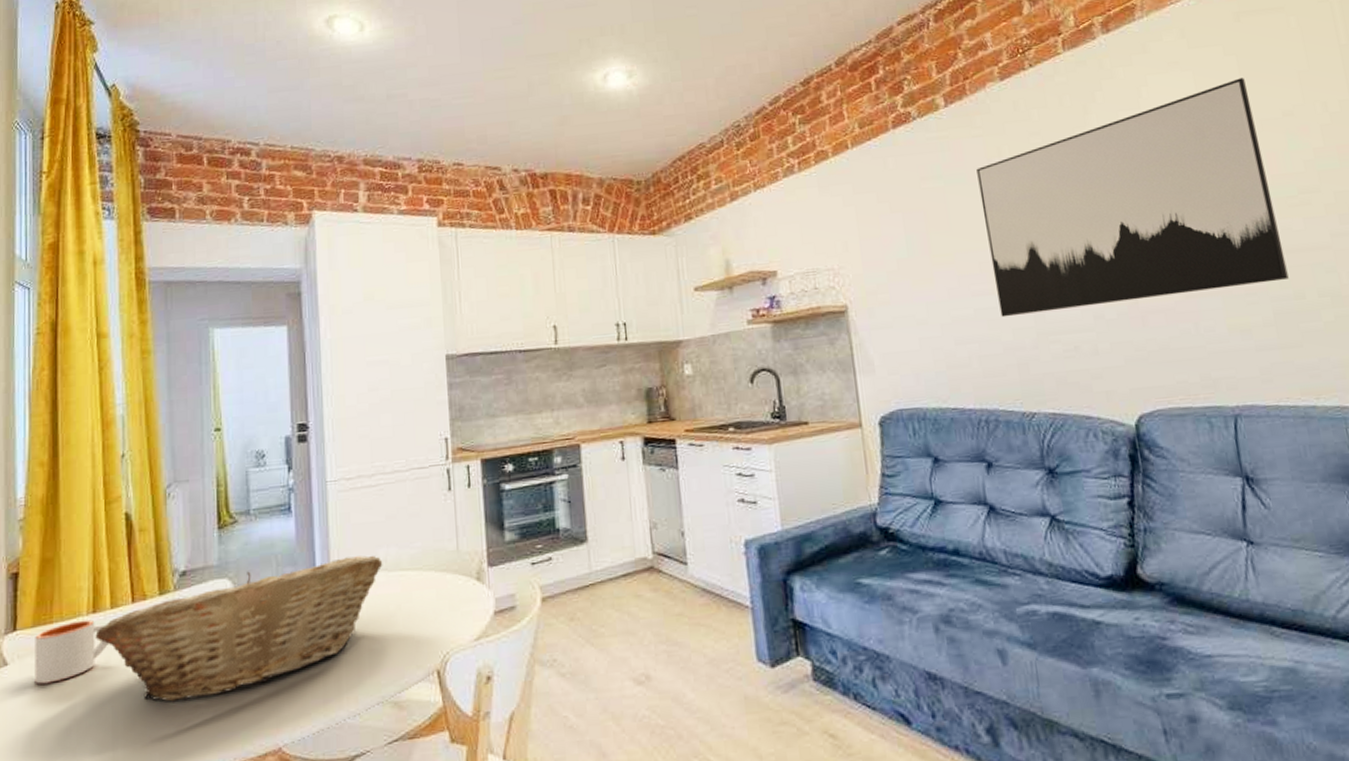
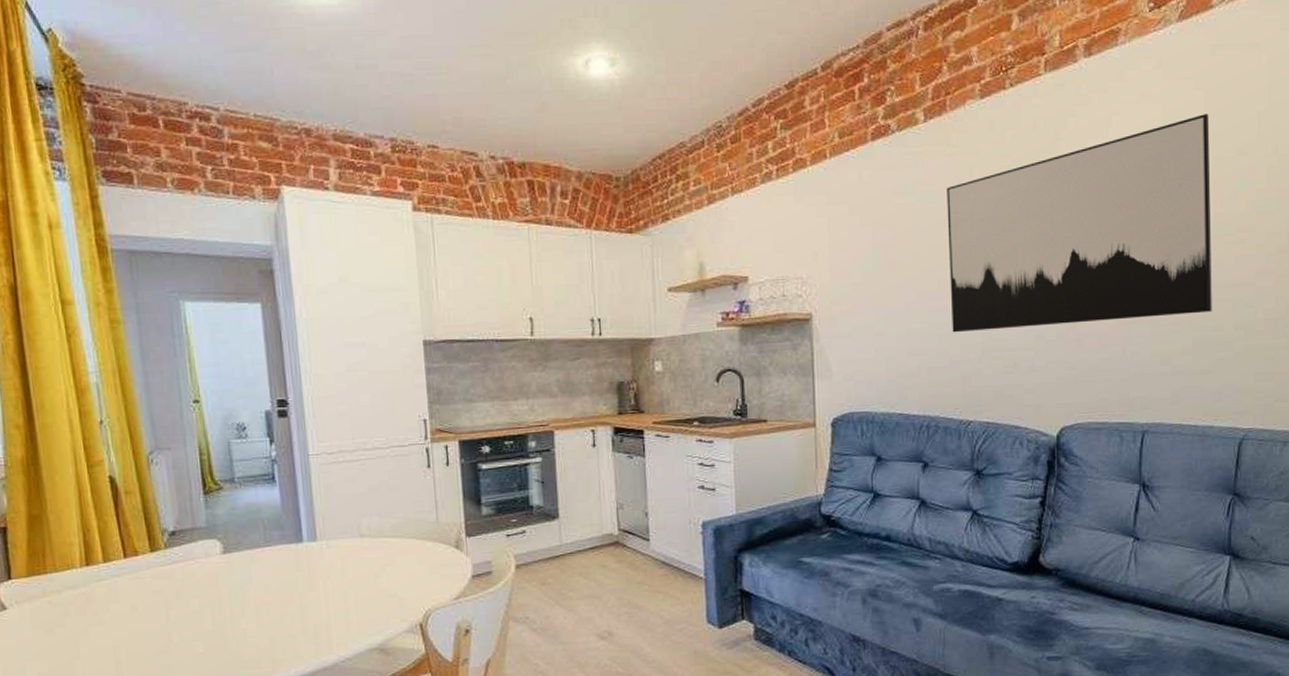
mug: present [35,619,108,684] -> none [31,571,105,627]
fruit basket: present [95,555,383,702] -> none [90,523,367,644]

